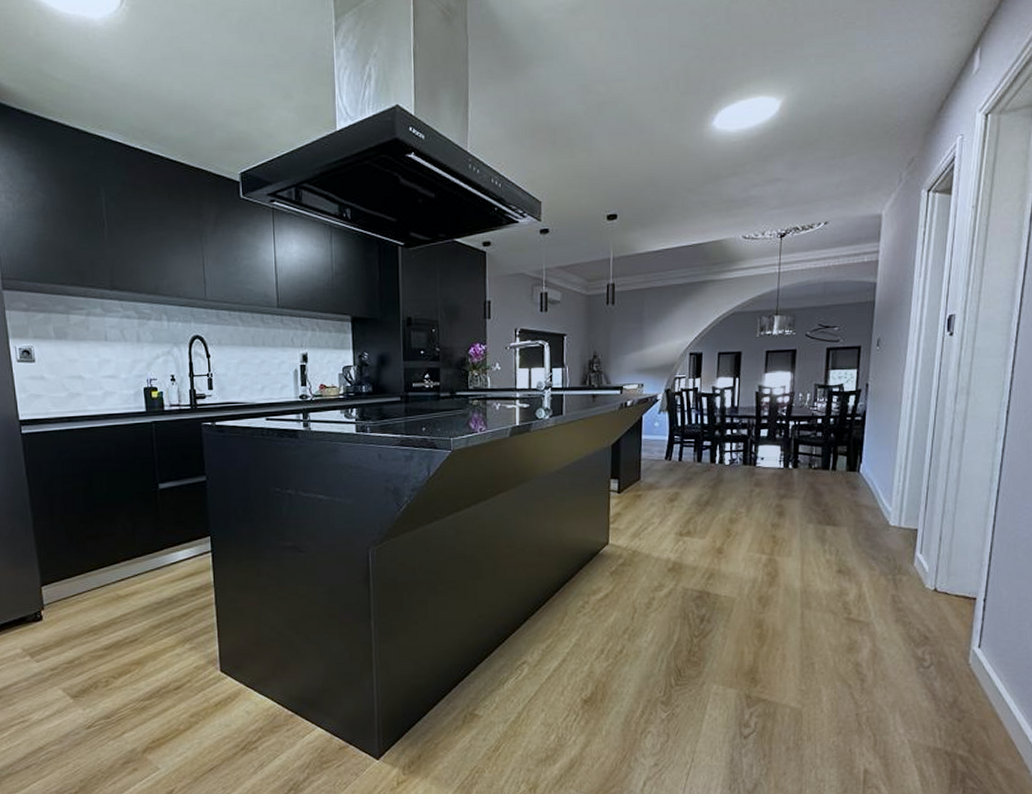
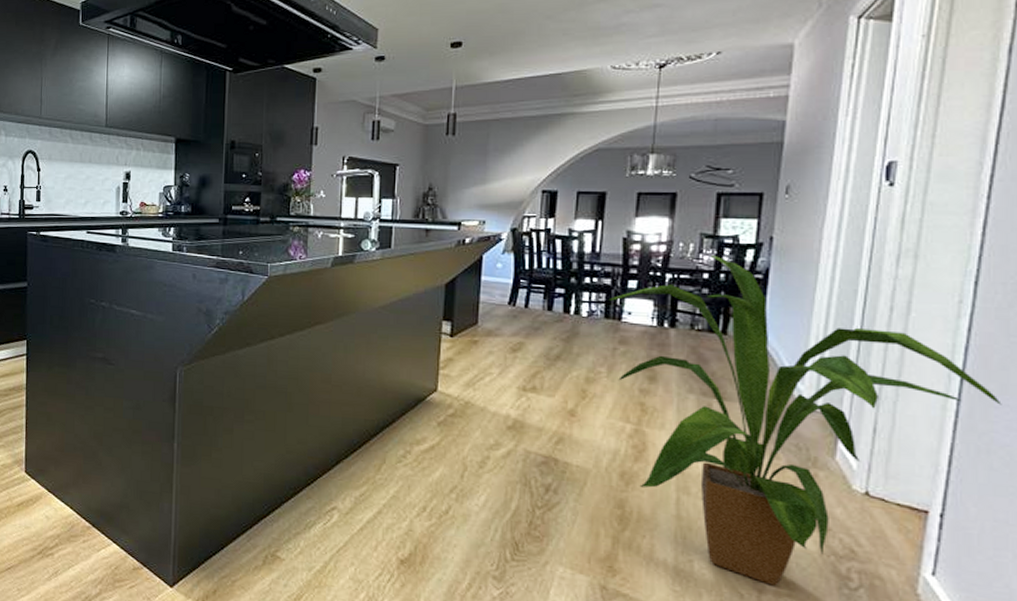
house plant: none [745,402,1024,674] -> present [608,254,1002,586]

